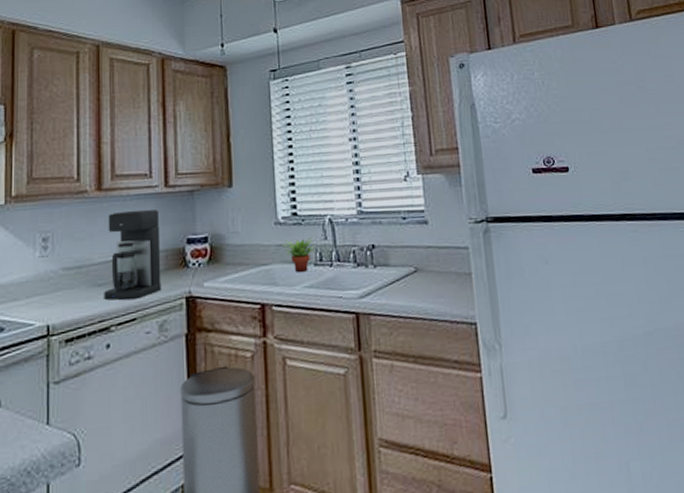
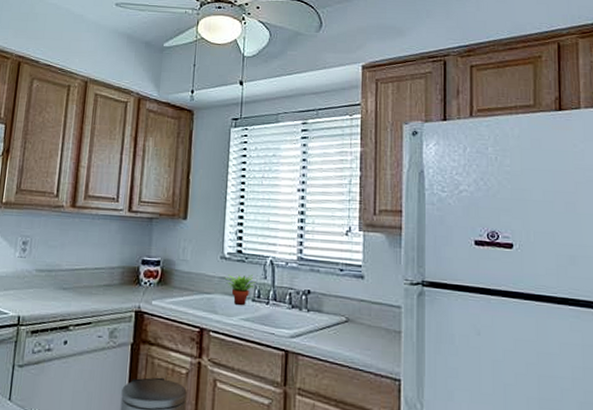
coffee maker: present [104,209,162,301] -> none [67,228,121,306]

